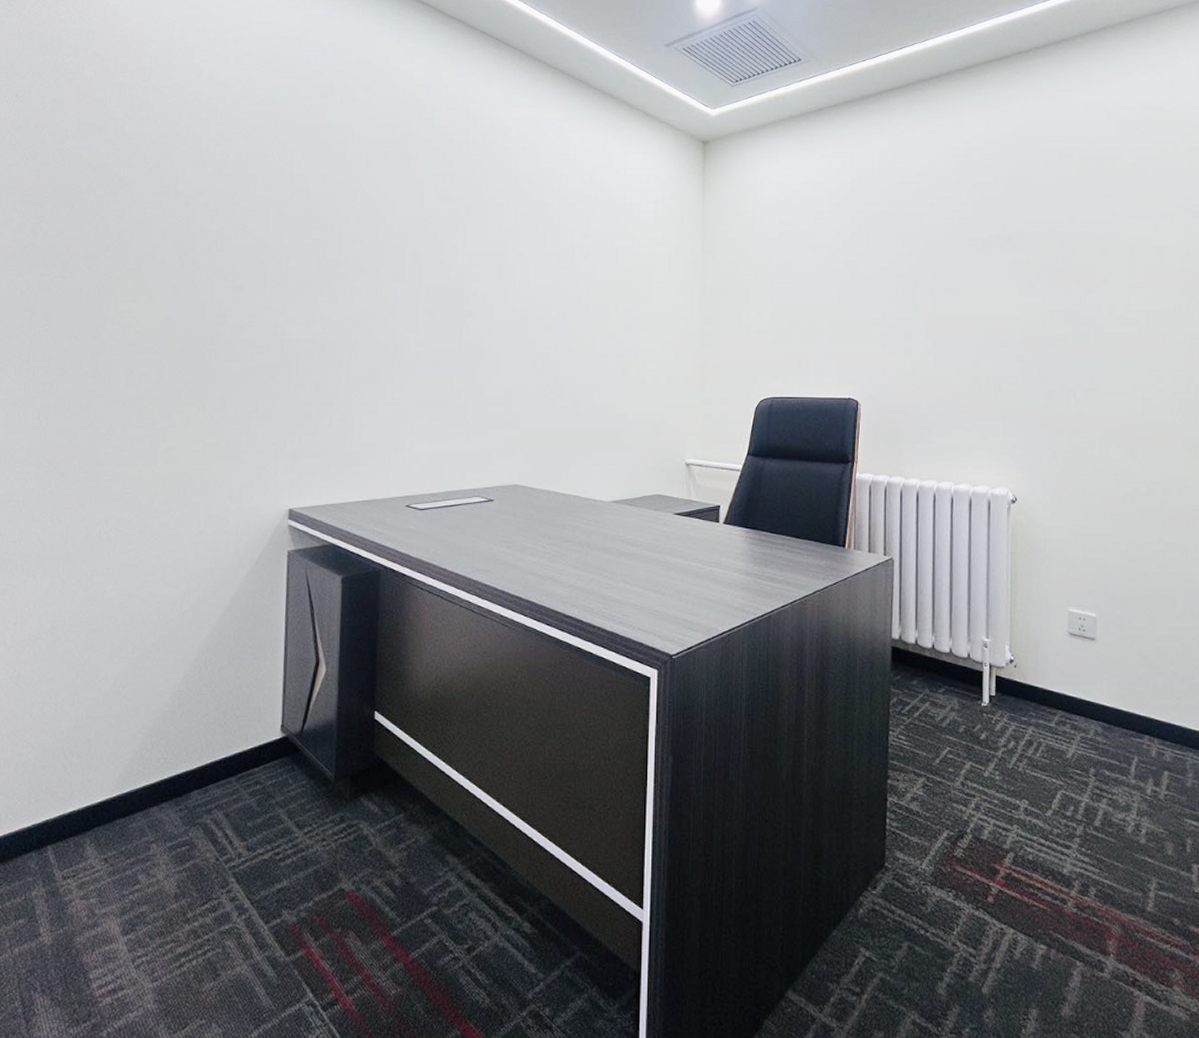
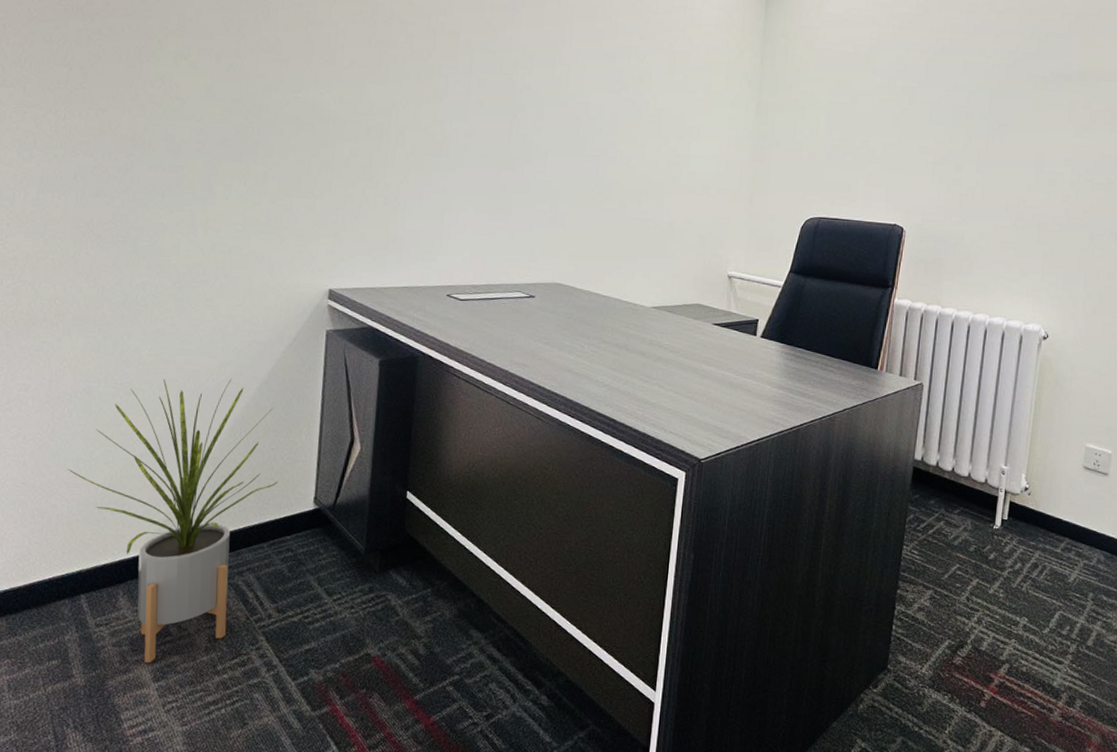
house plant: none [33,608,244,916] -> present [68,378,278,663]

